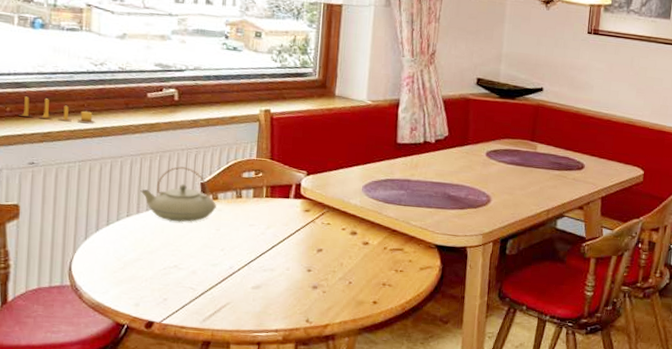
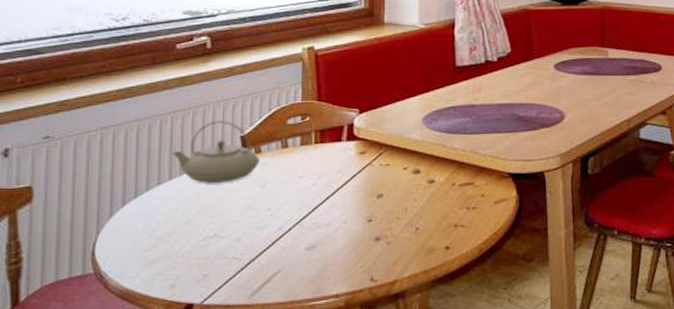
candle: present [17,95,95,123] -> none [29,62,118,87]

